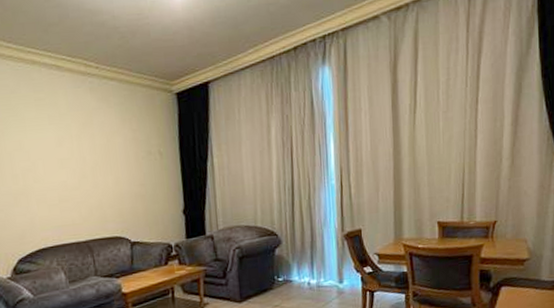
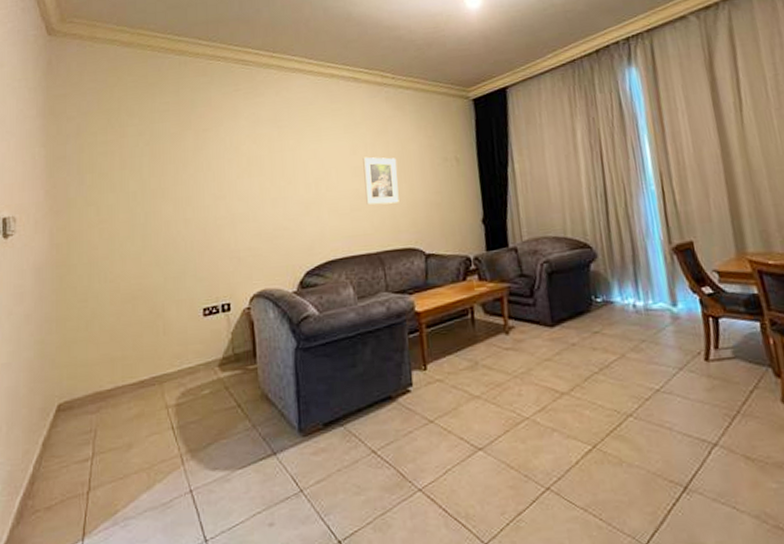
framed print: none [69,149,106,196] -> present [363,157,399,205]

